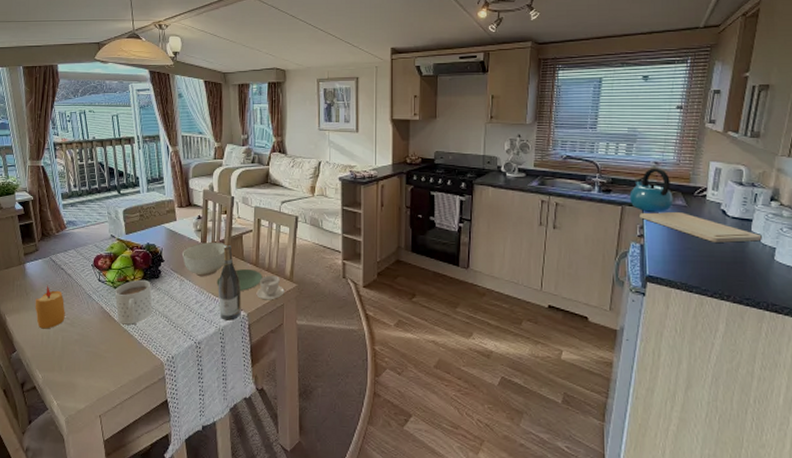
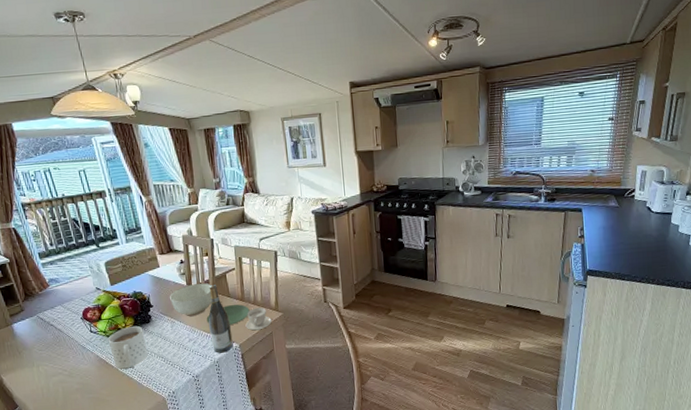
candle: present [35,285,65,329] -> none [29,342,62,383]
kettle: present [629,168,674,213] -> none [571,175,608,216]
cutting board: present [639,212,762,243] -> none [580,212,680,236]

